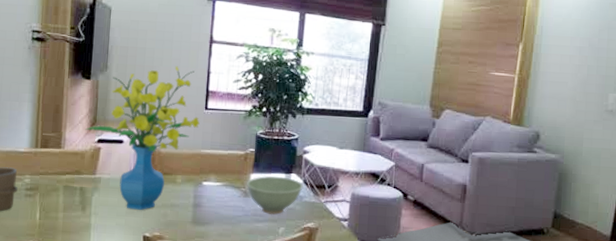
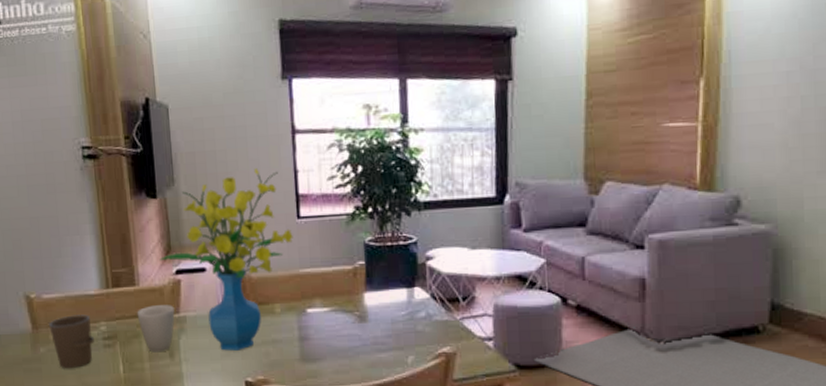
cup: none [58,166,92,206] -> present [137,305,175,353]
bowl: present [247,176,303,215] -> none [360,292,431,341]

